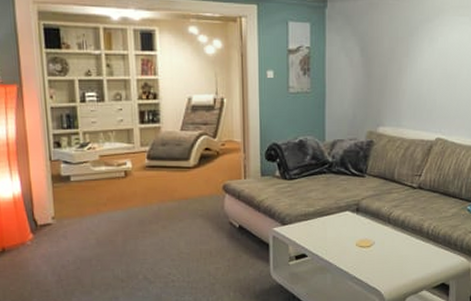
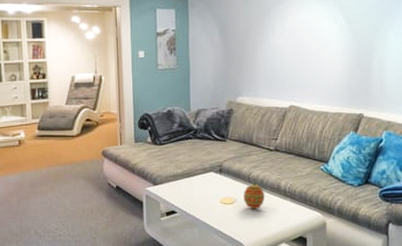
decorative egg: none [382,223,406,254] -> present [244,182,265,210]

